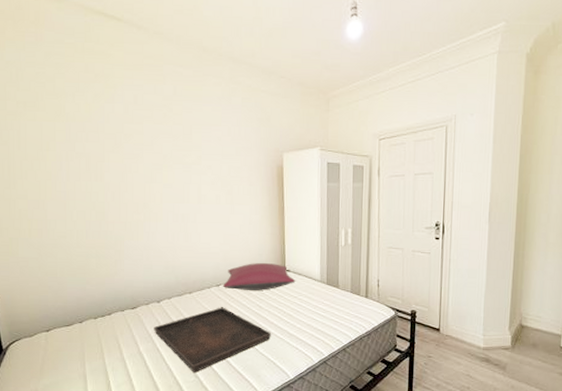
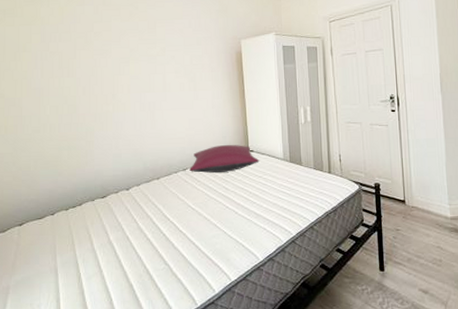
serving tray: present [154,307,271,372] -> none [123,191,238,260]

